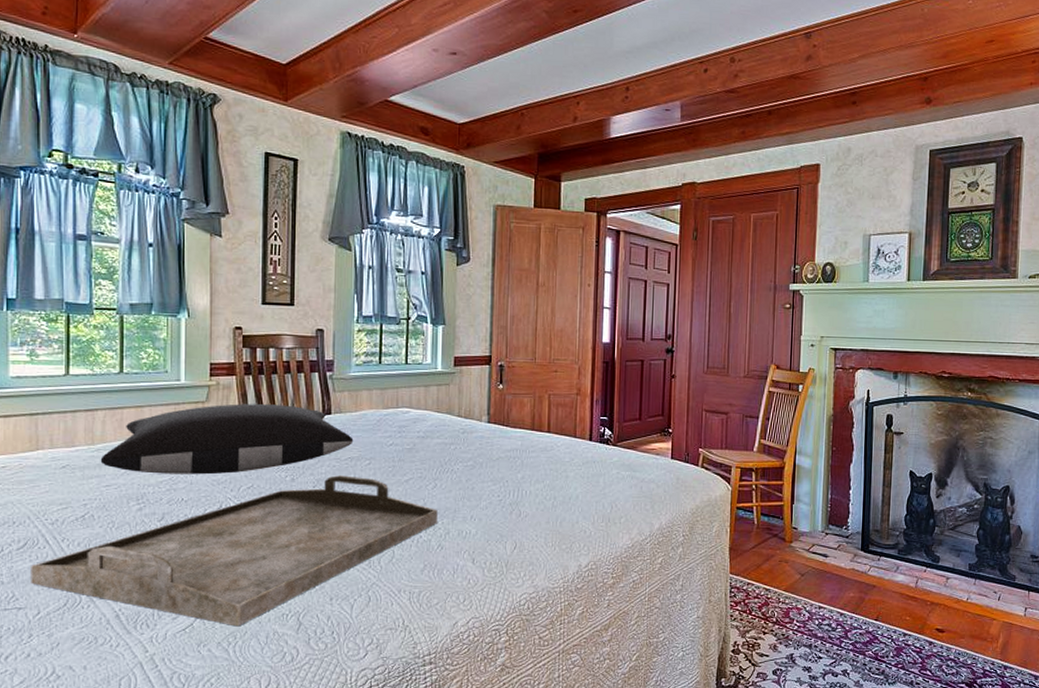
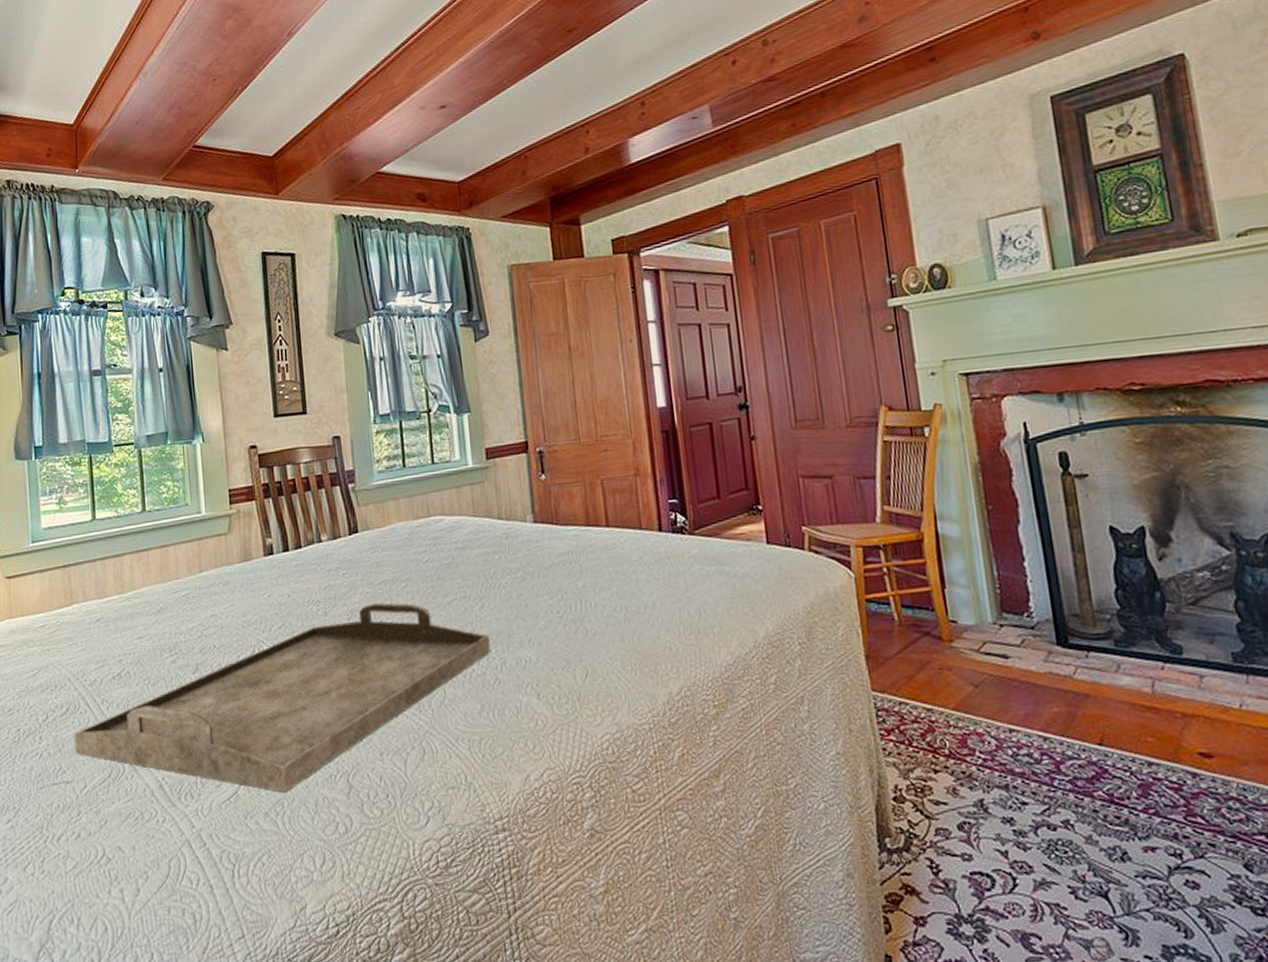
pillow: present [100,404,354,475] -> none [131,527,386,620]

